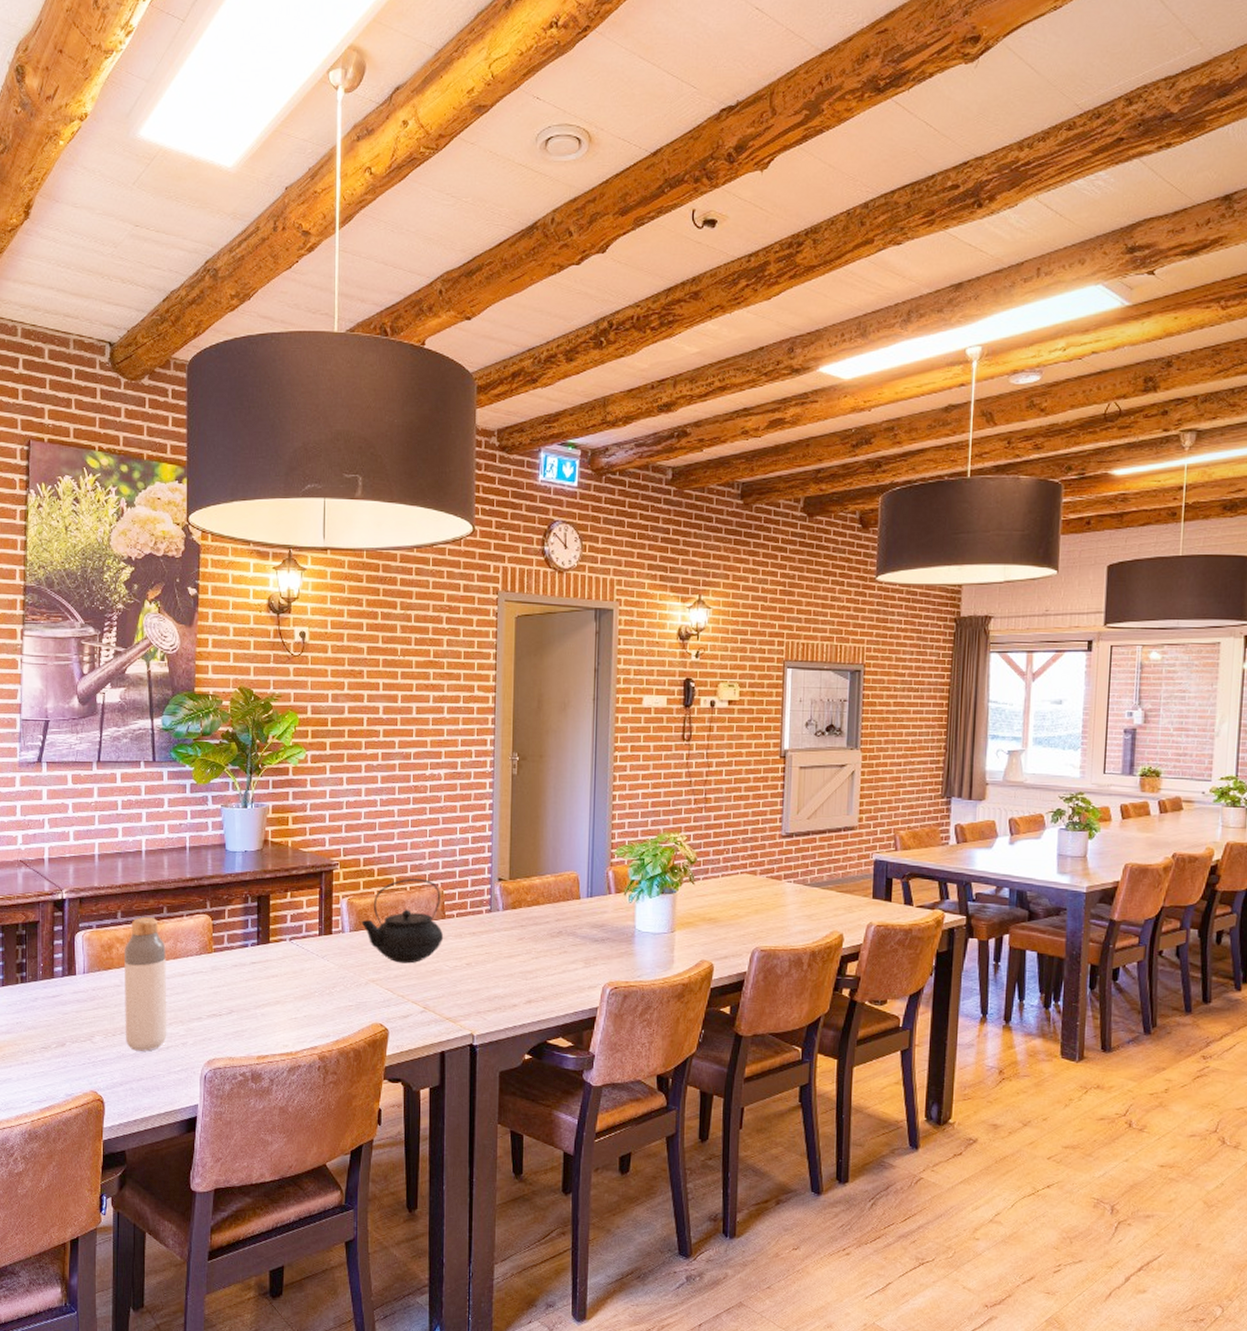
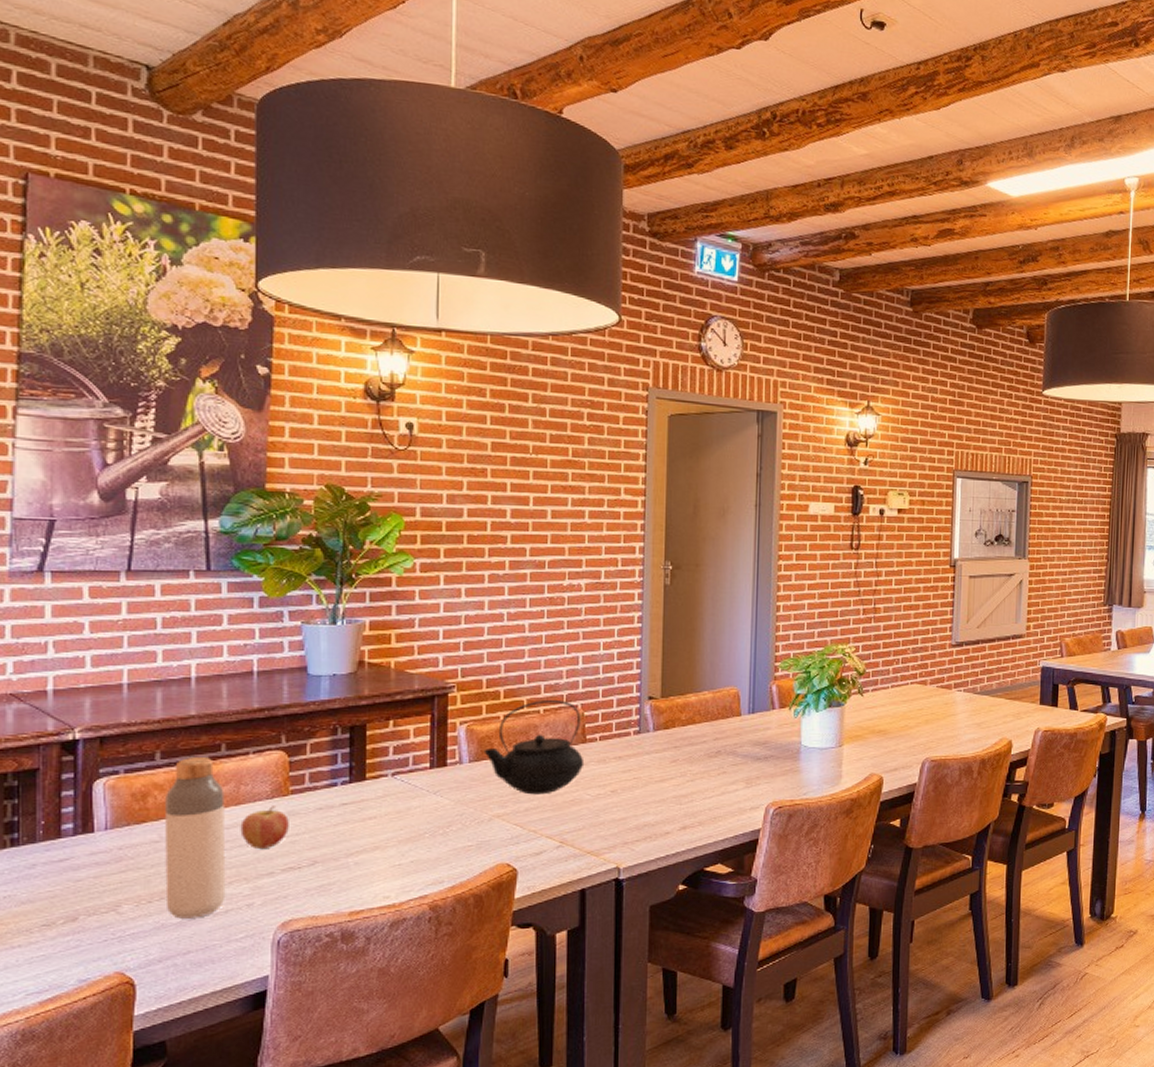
fruit: none [177,961,212,998] -> present [240,806,289,850]

